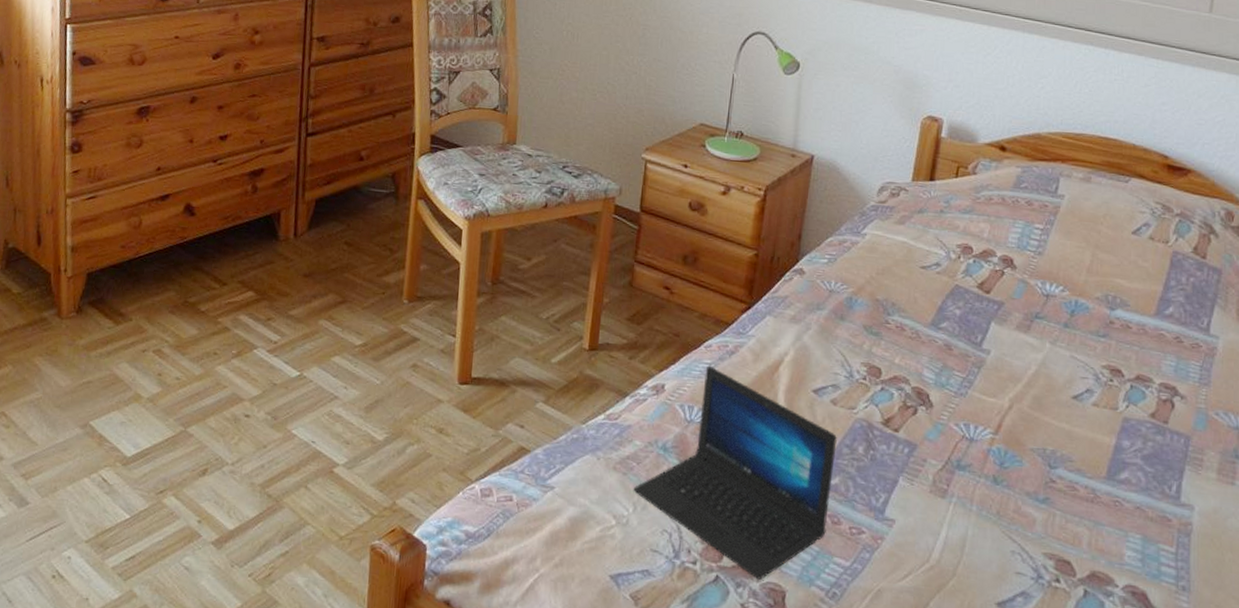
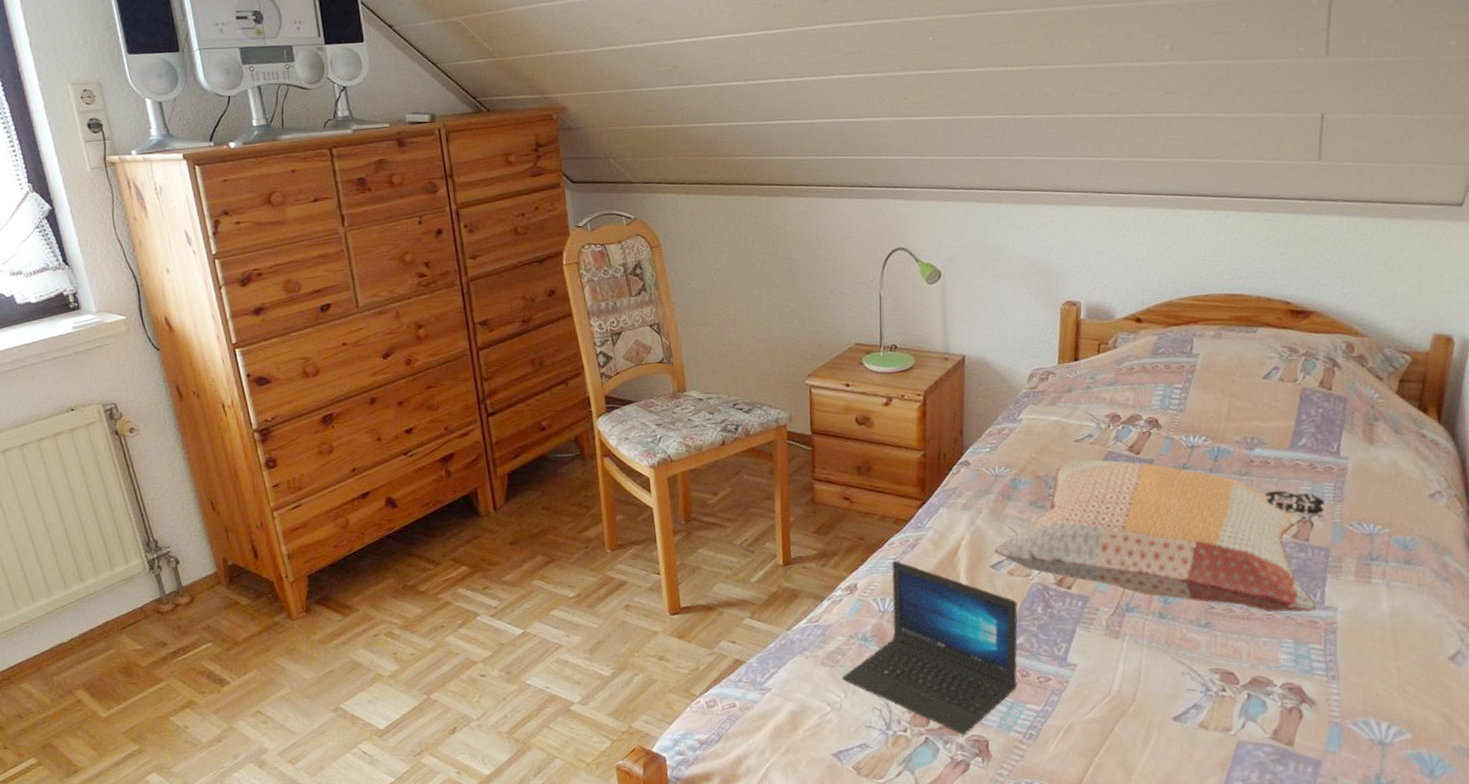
decorative pillow: none [818,286,1189,507] -> present [993,459,1325,613]

